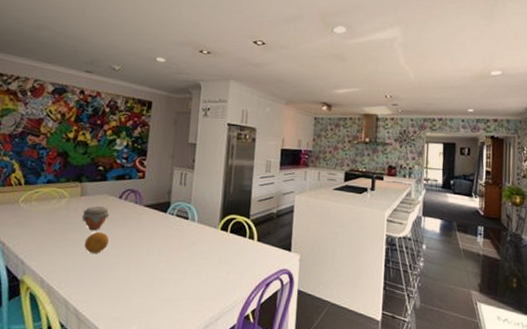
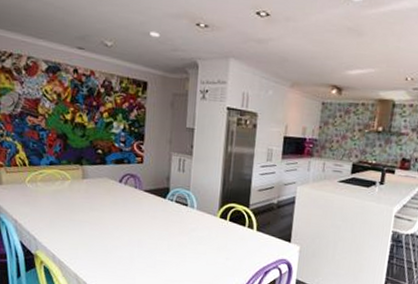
jar: present [82,205,110,231] -> none [85,188,111,213]
fruit: present [84,231,109,253] -> none [89,213,112,234]

